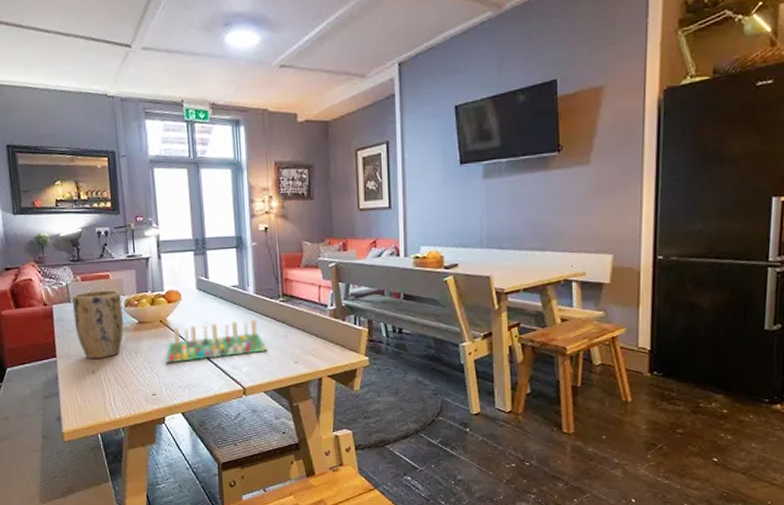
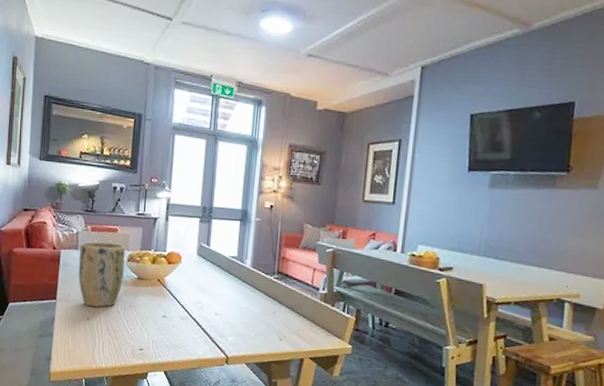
board game: present [165,319,267,363] -> none [157,288,255,325]

